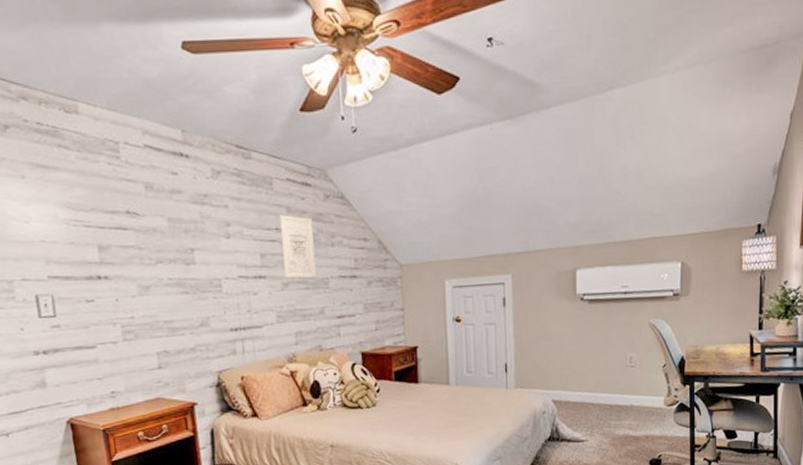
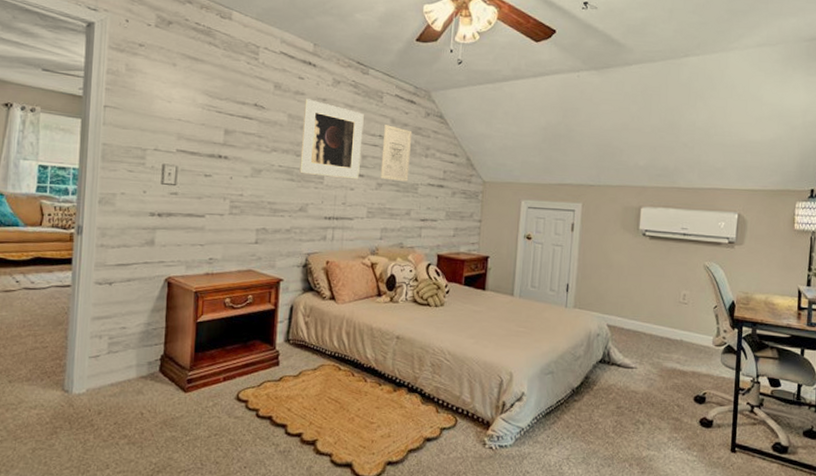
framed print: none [183,197,261,284] -> present [299,99,364,180]

